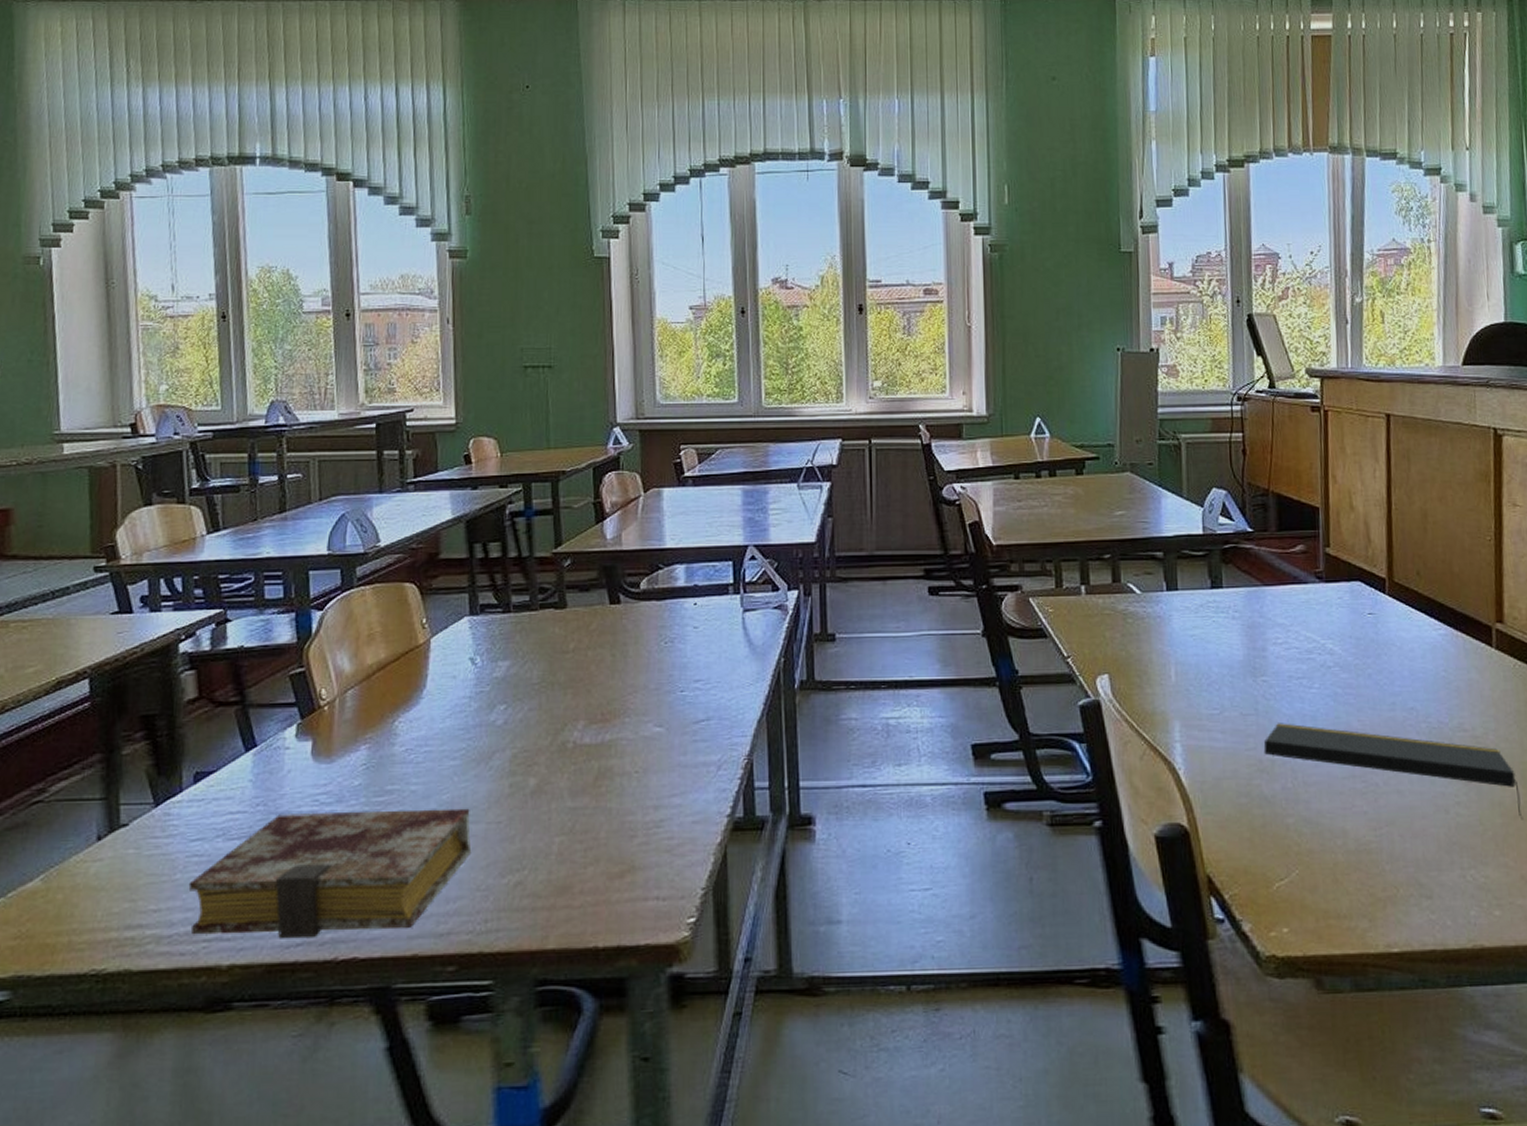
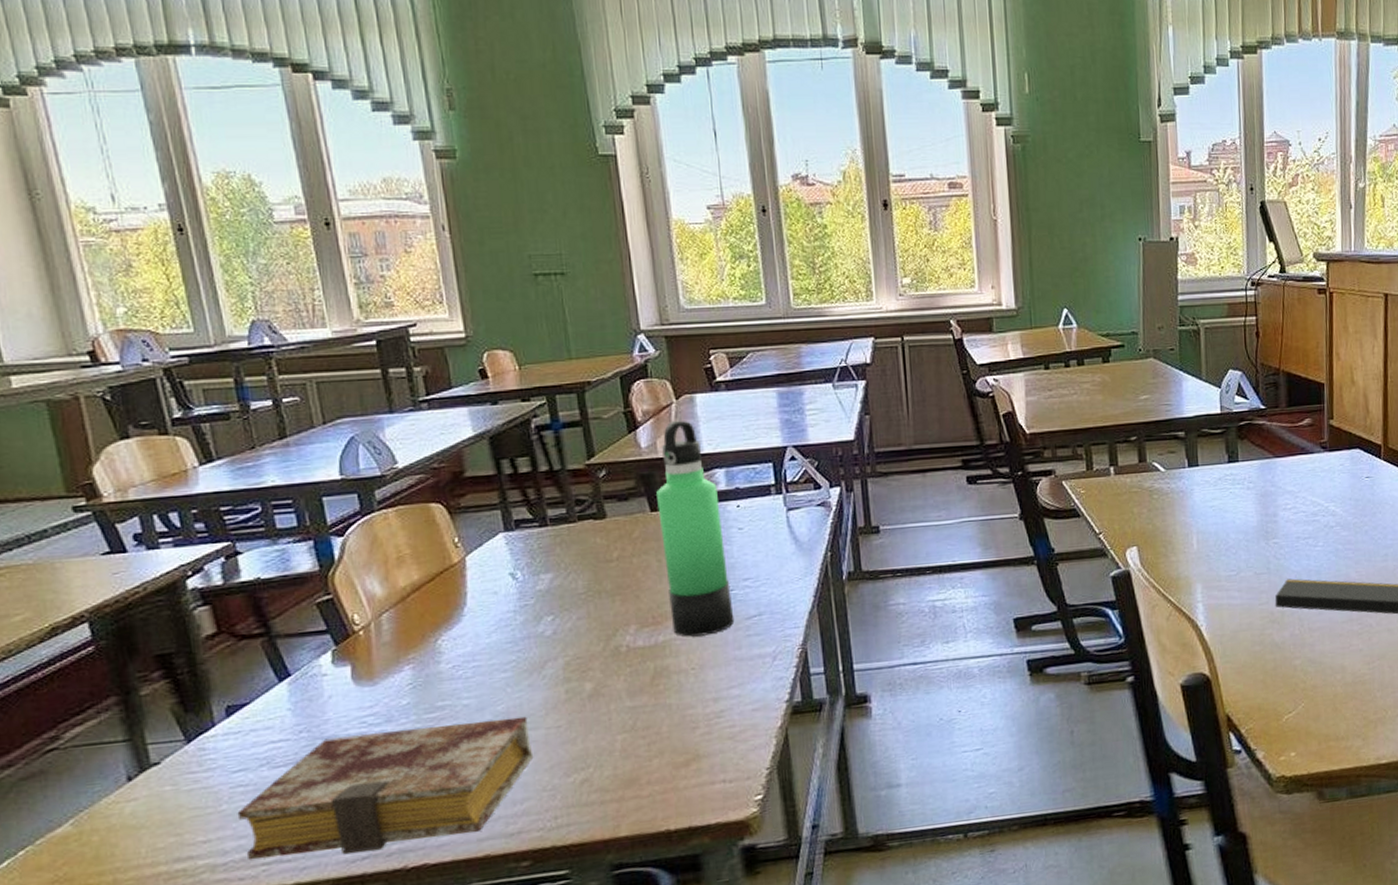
thermos bottle: none [617,514,682,738] -> present [656,421,735,637]

